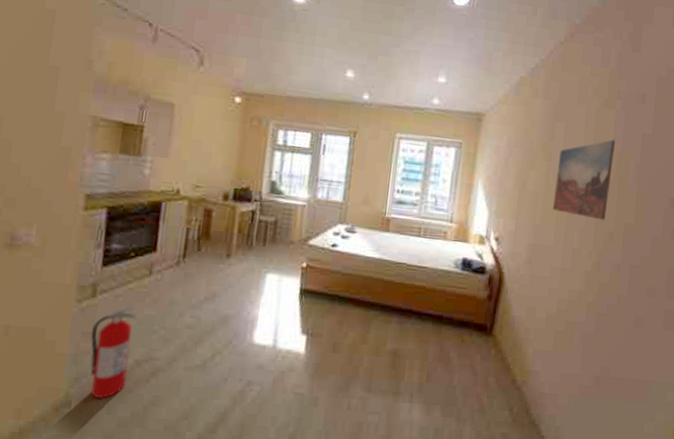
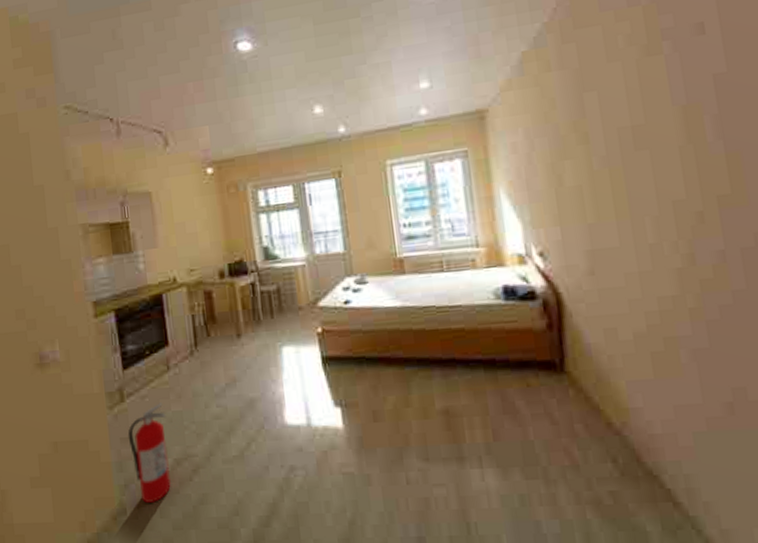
wall art: present [553,139,615,221] -> none [598,93,686,203]

